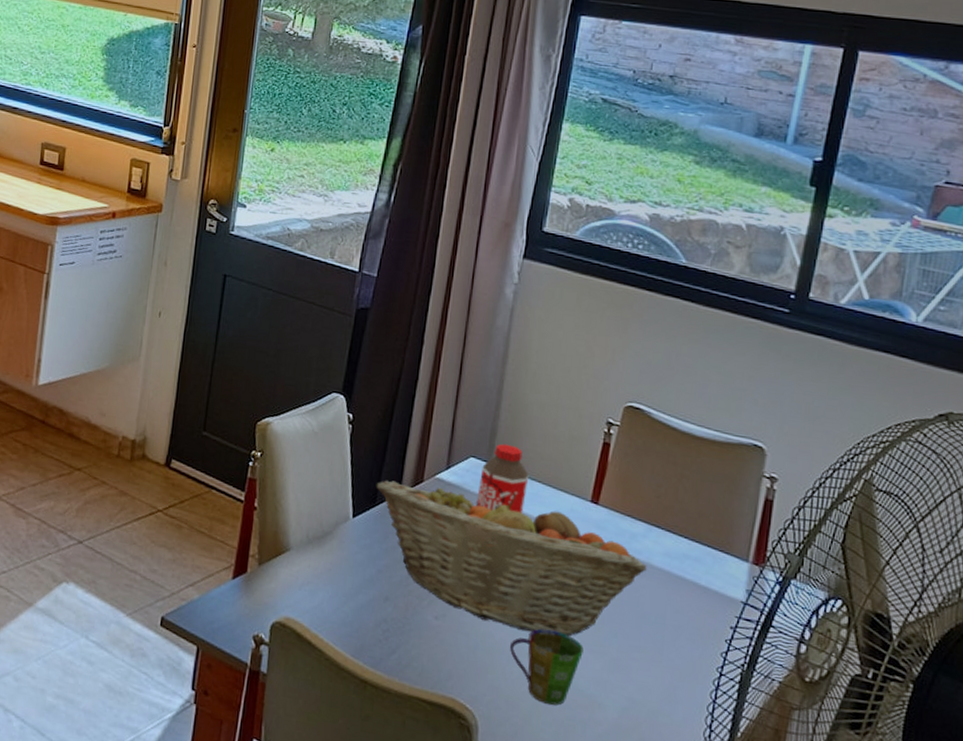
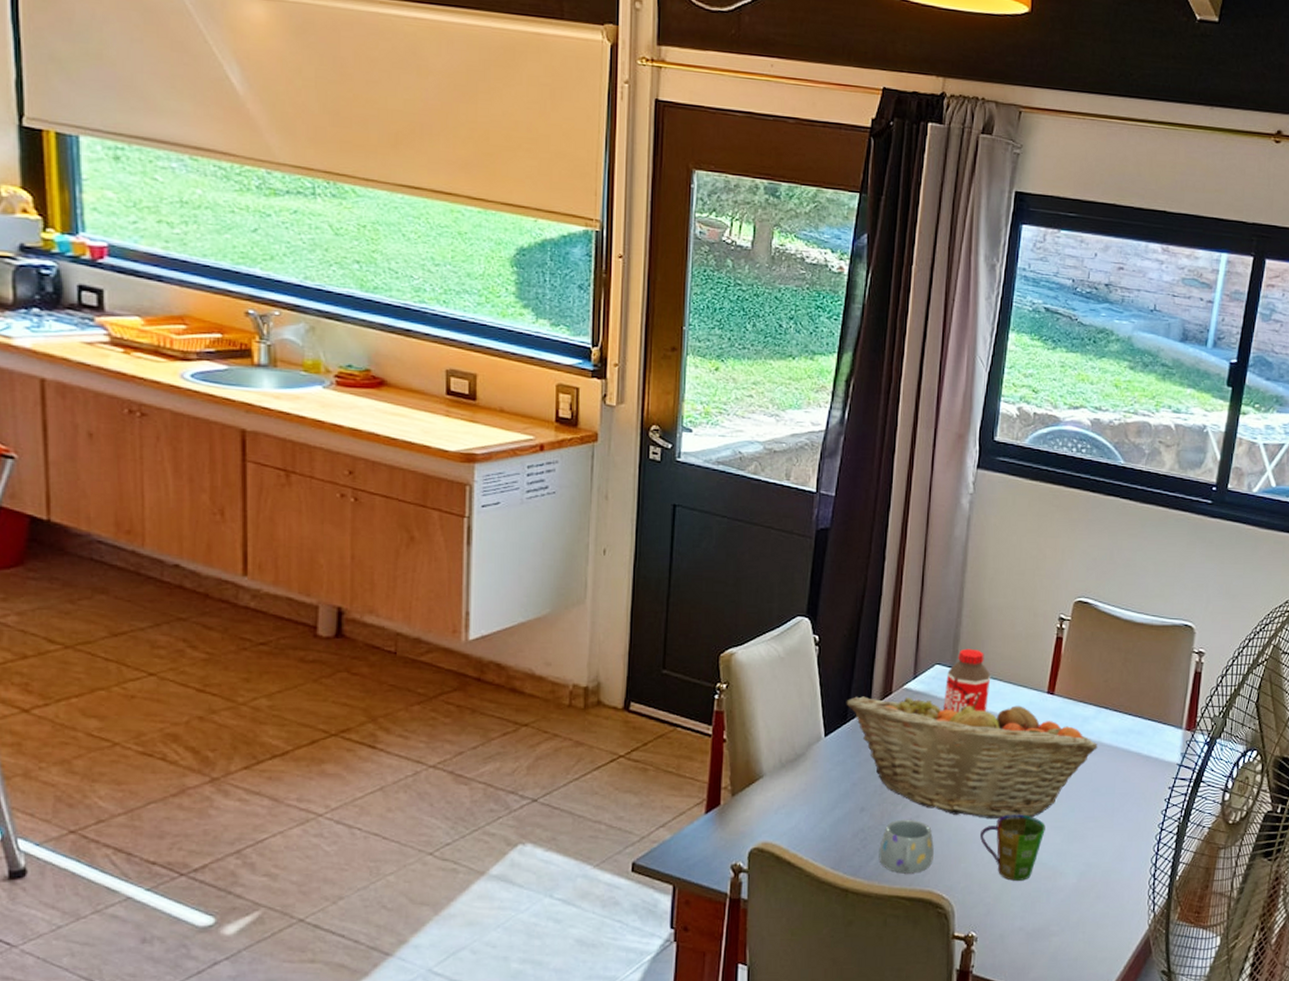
mug: none [400,615,460,677] -> present [879,819,934,874]

